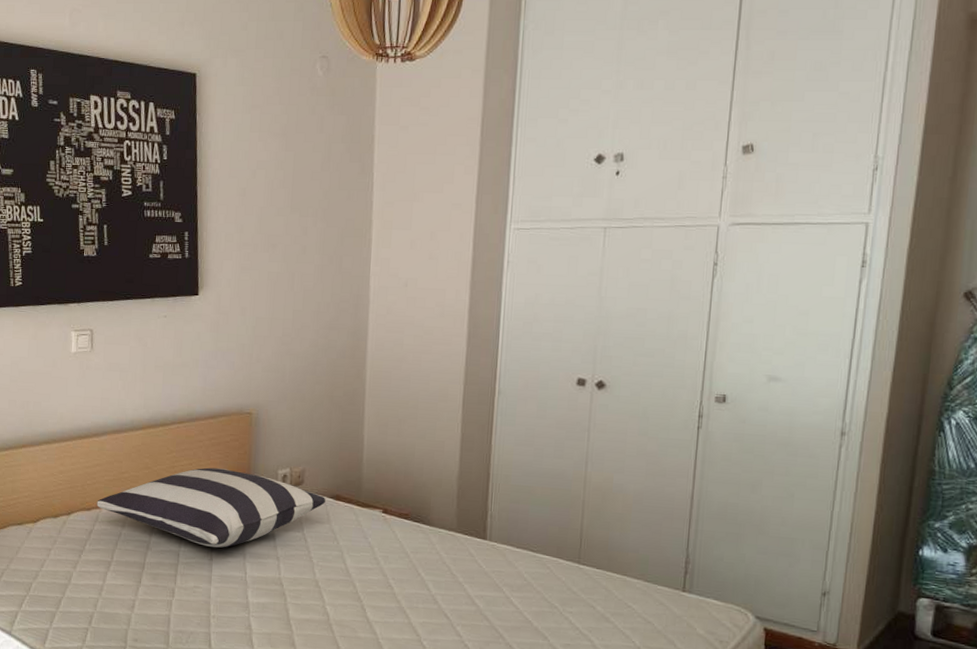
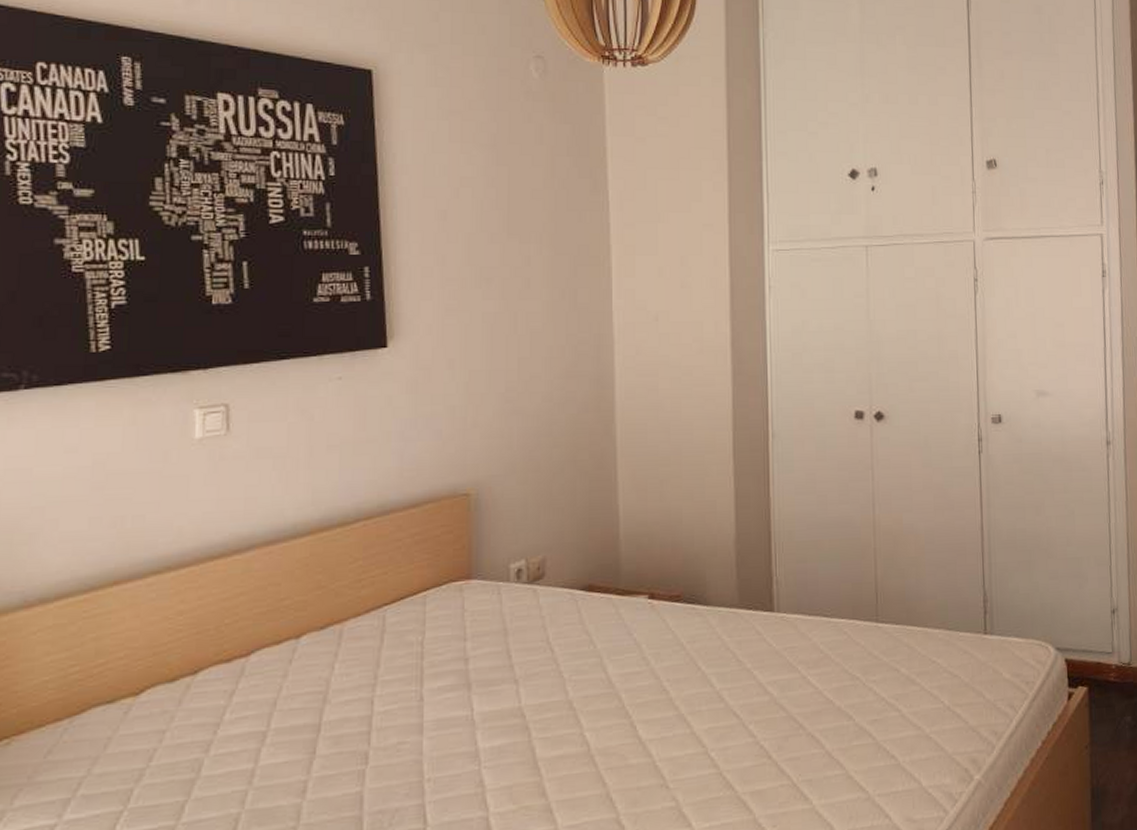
pillow: present [96,467,325,548] -> none [241,572,575,683]

